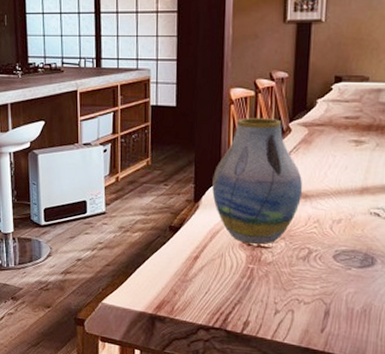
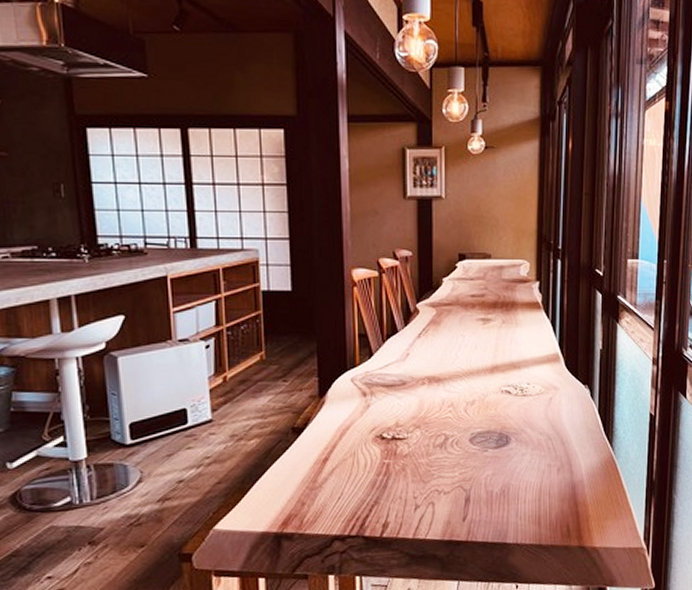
vase: present [212,118,303,245] -> none [339,300,435,438]

